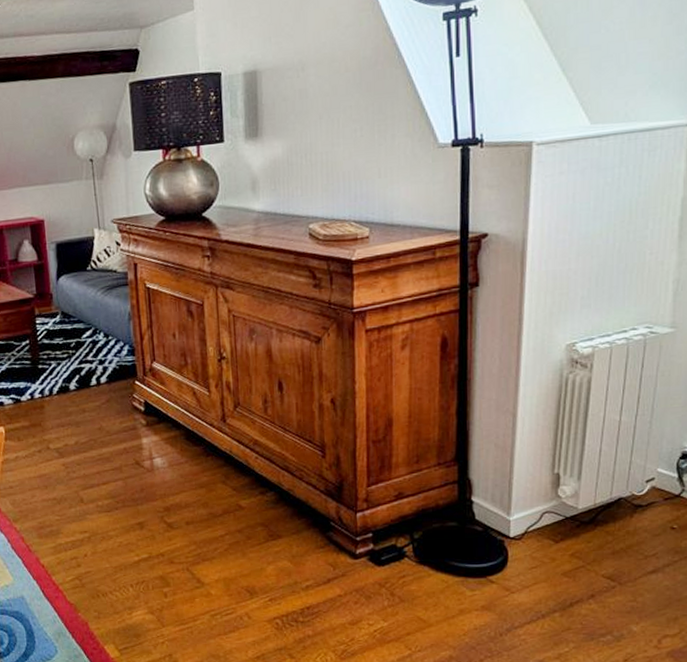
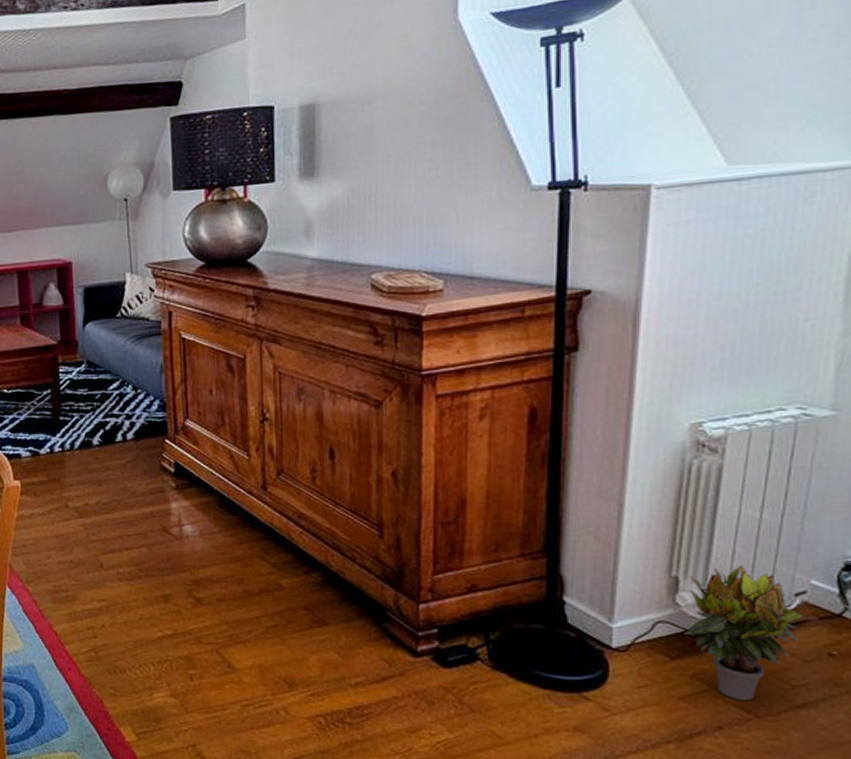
potted plant: none [564,460,653,572] -> present [683,565,804,701]

